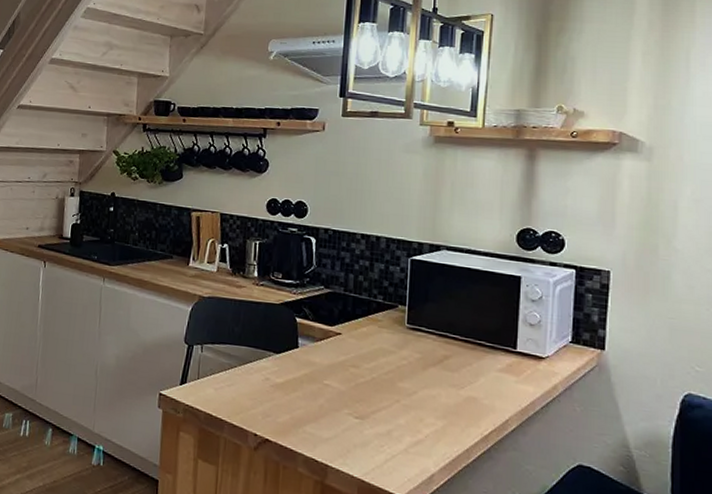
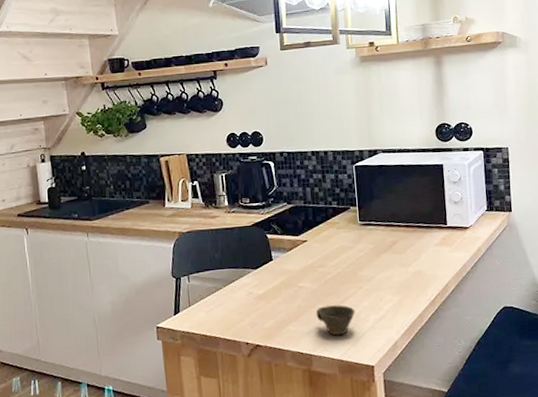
cup: none [339,412,387,452] -> present [316,305,355,336]

